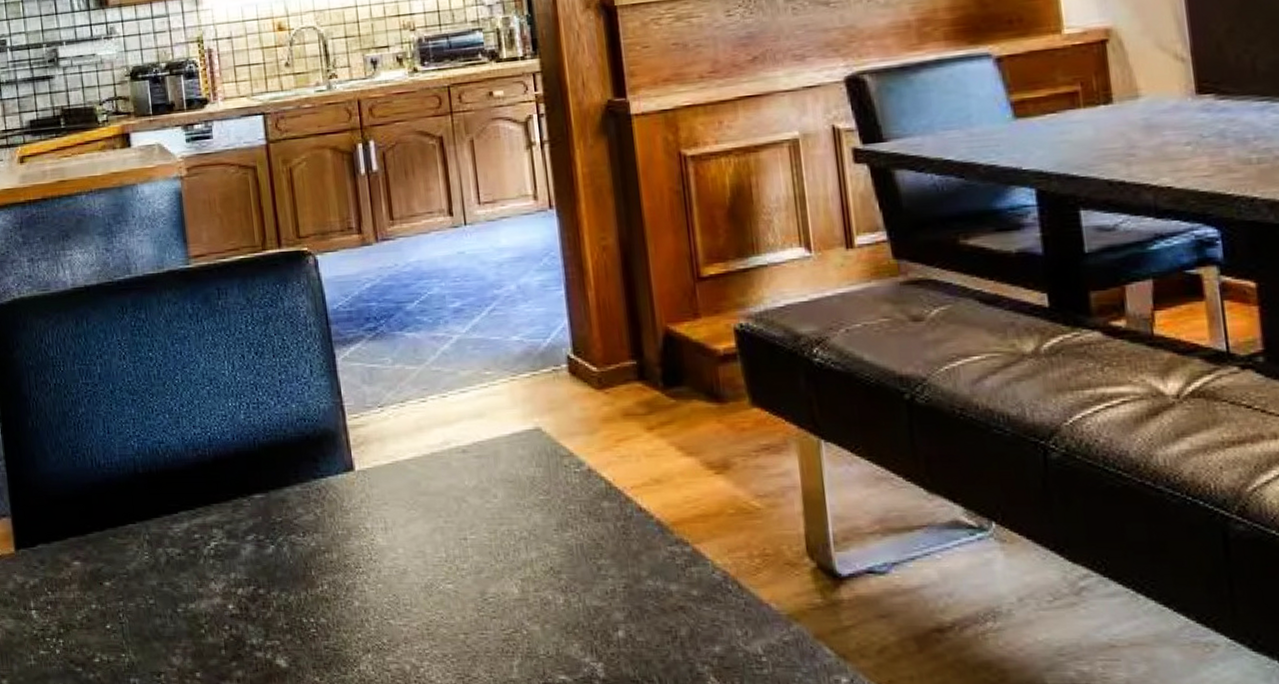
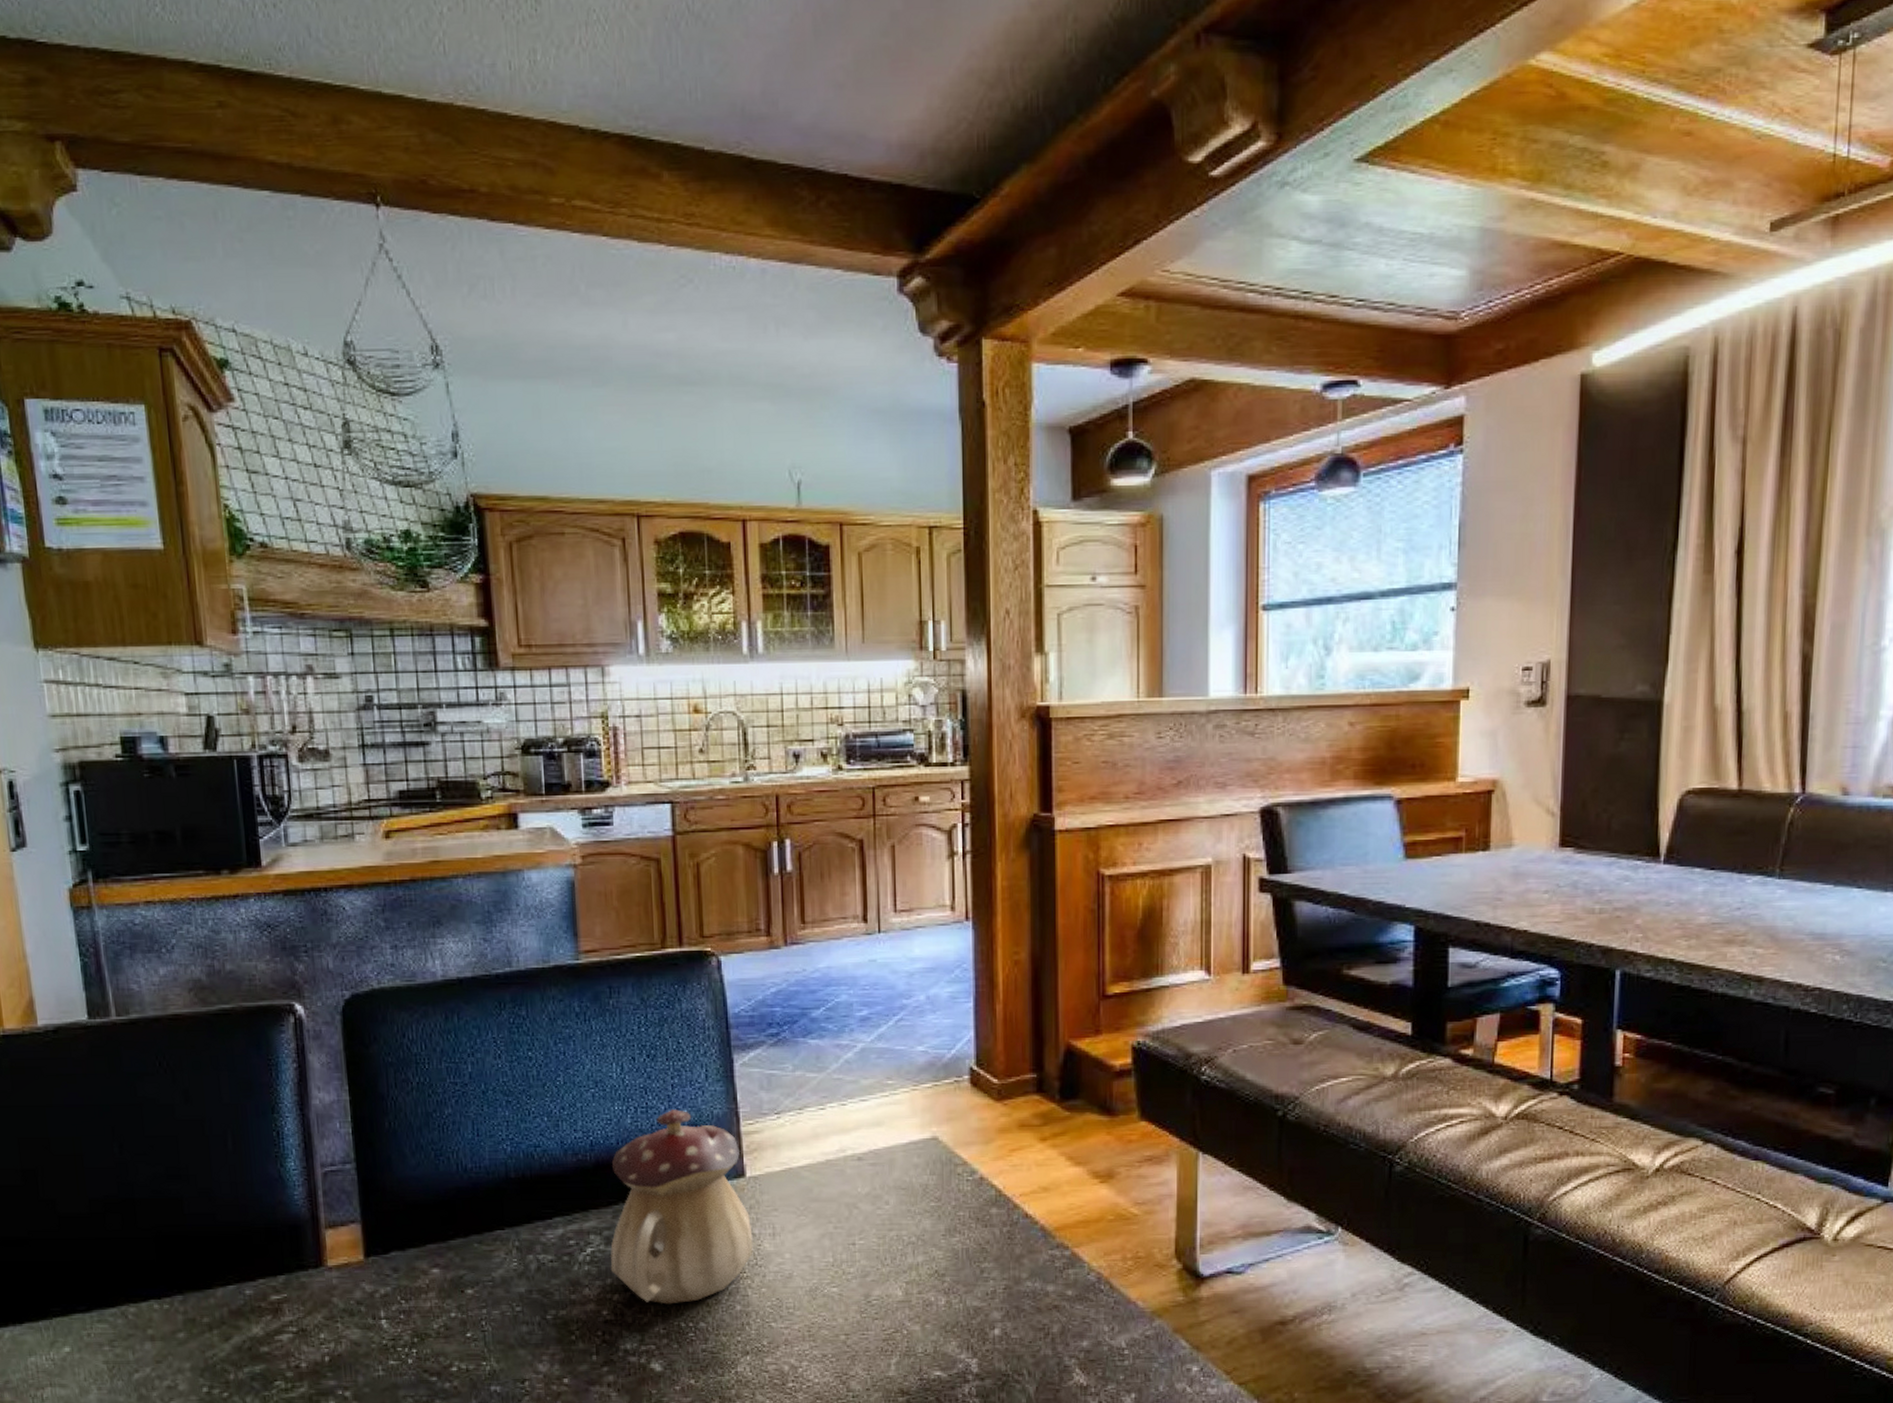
teapot: none [228,405,367,599] -> present [610,1109,753,1305]

